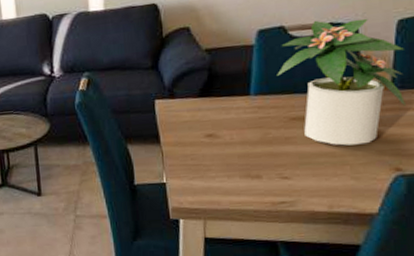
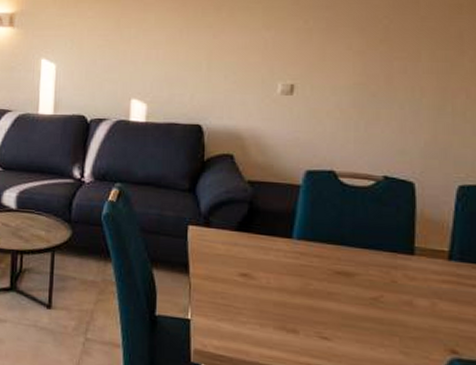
potted plant: present [277,18,405,146] -> none [323,170,464,316]

